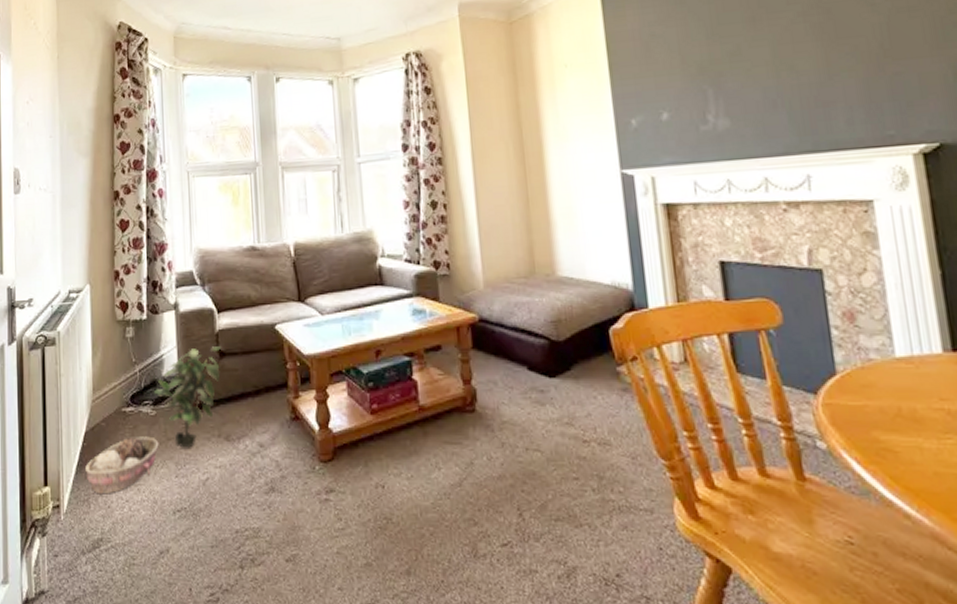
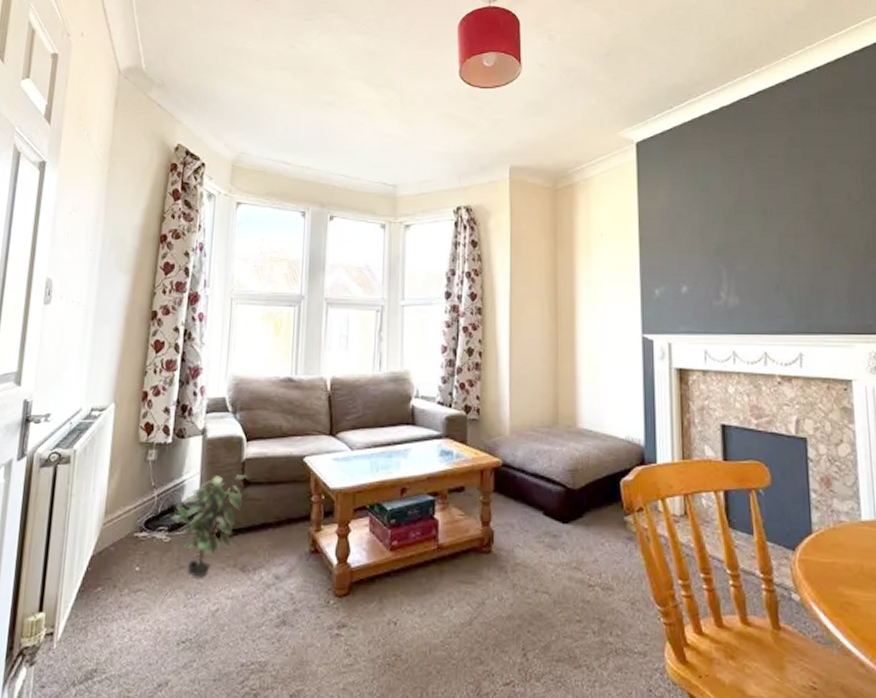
decorative basket: present [85,436,159,495] -> none [87,563,170,623]

